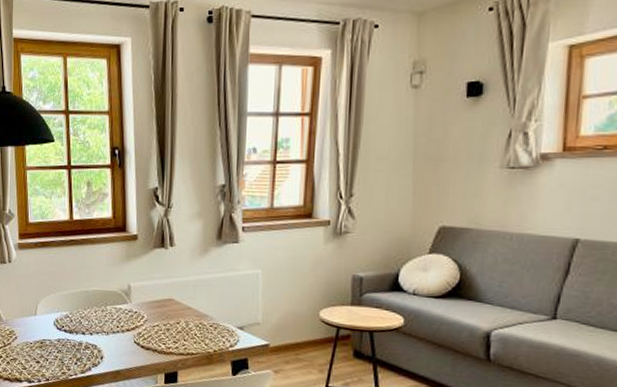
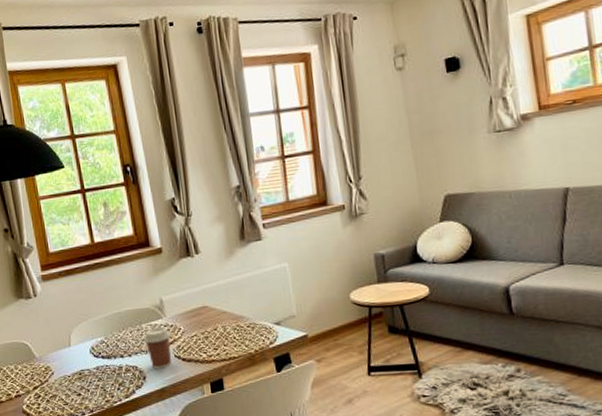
coffee cup: none [106,311,133,352] -> present [143,327,172,369]

